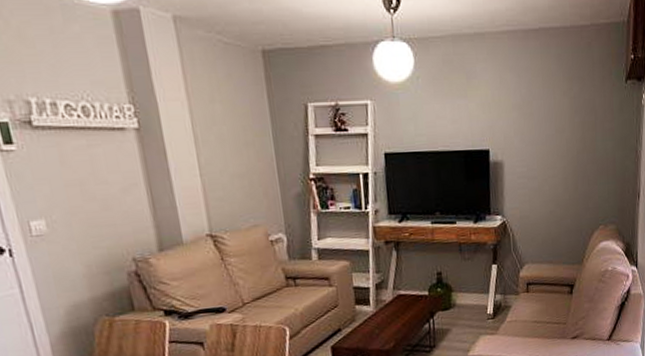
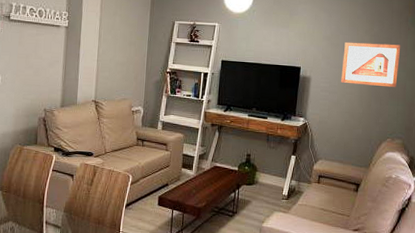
picture frame: none [539,106,606,164] -> present [341,42,401,88]

